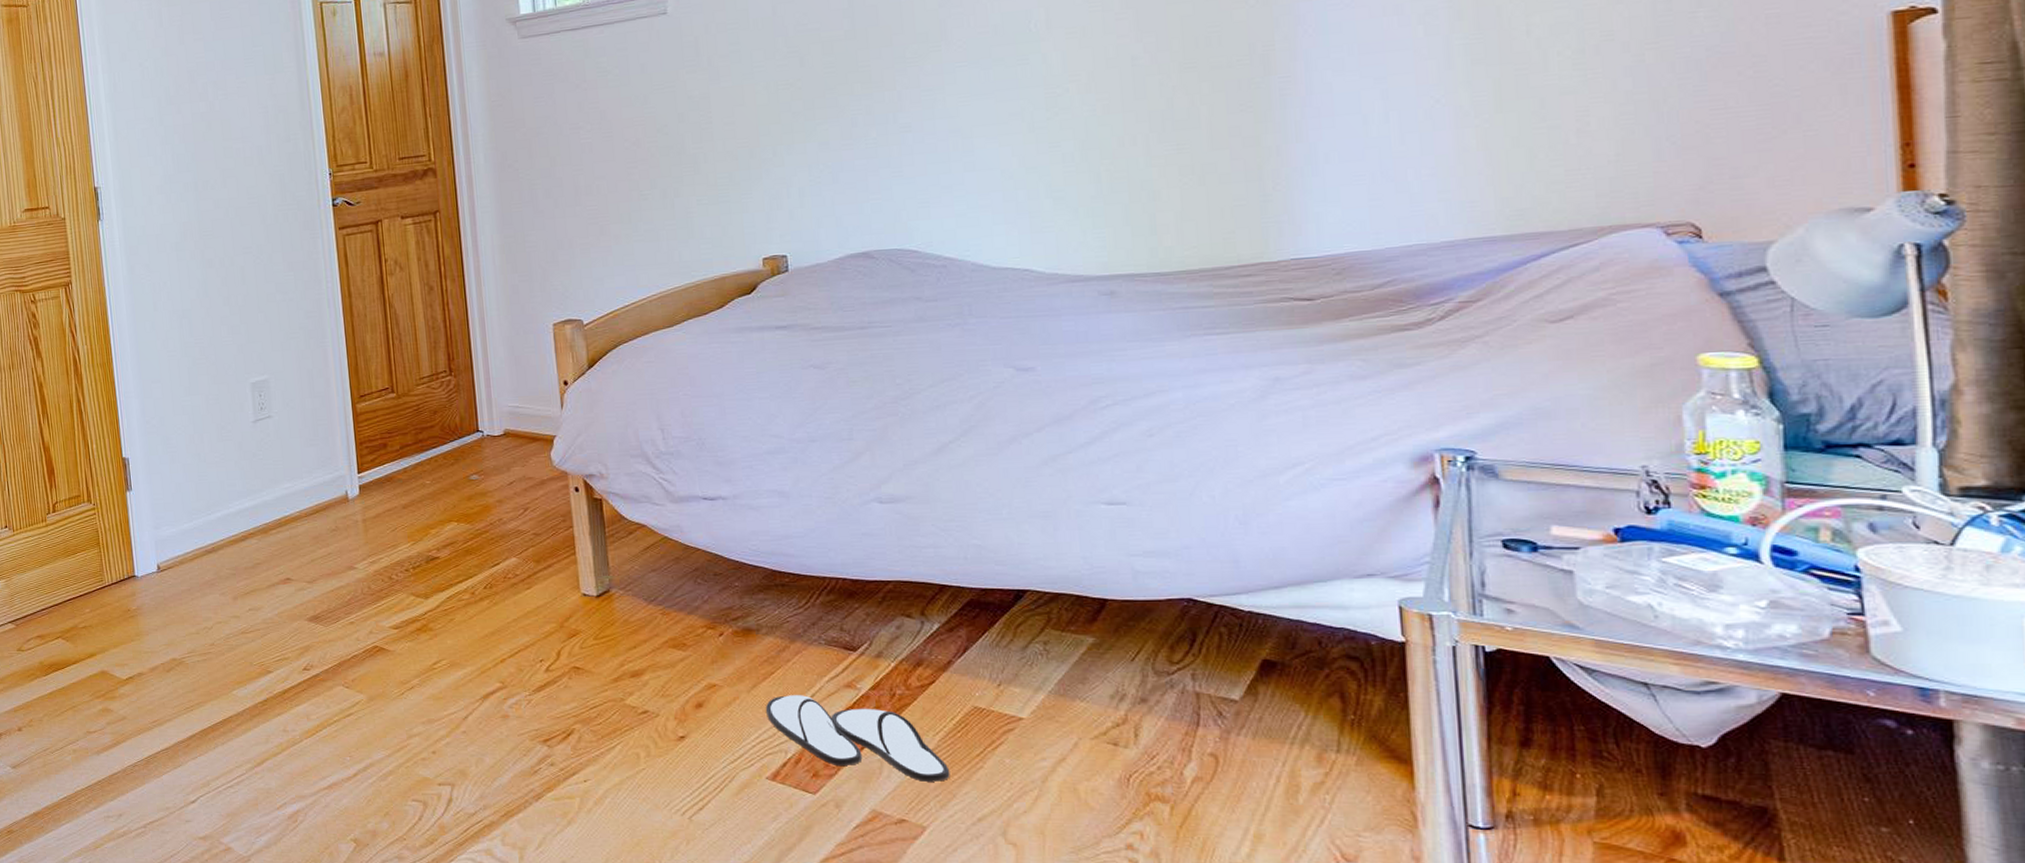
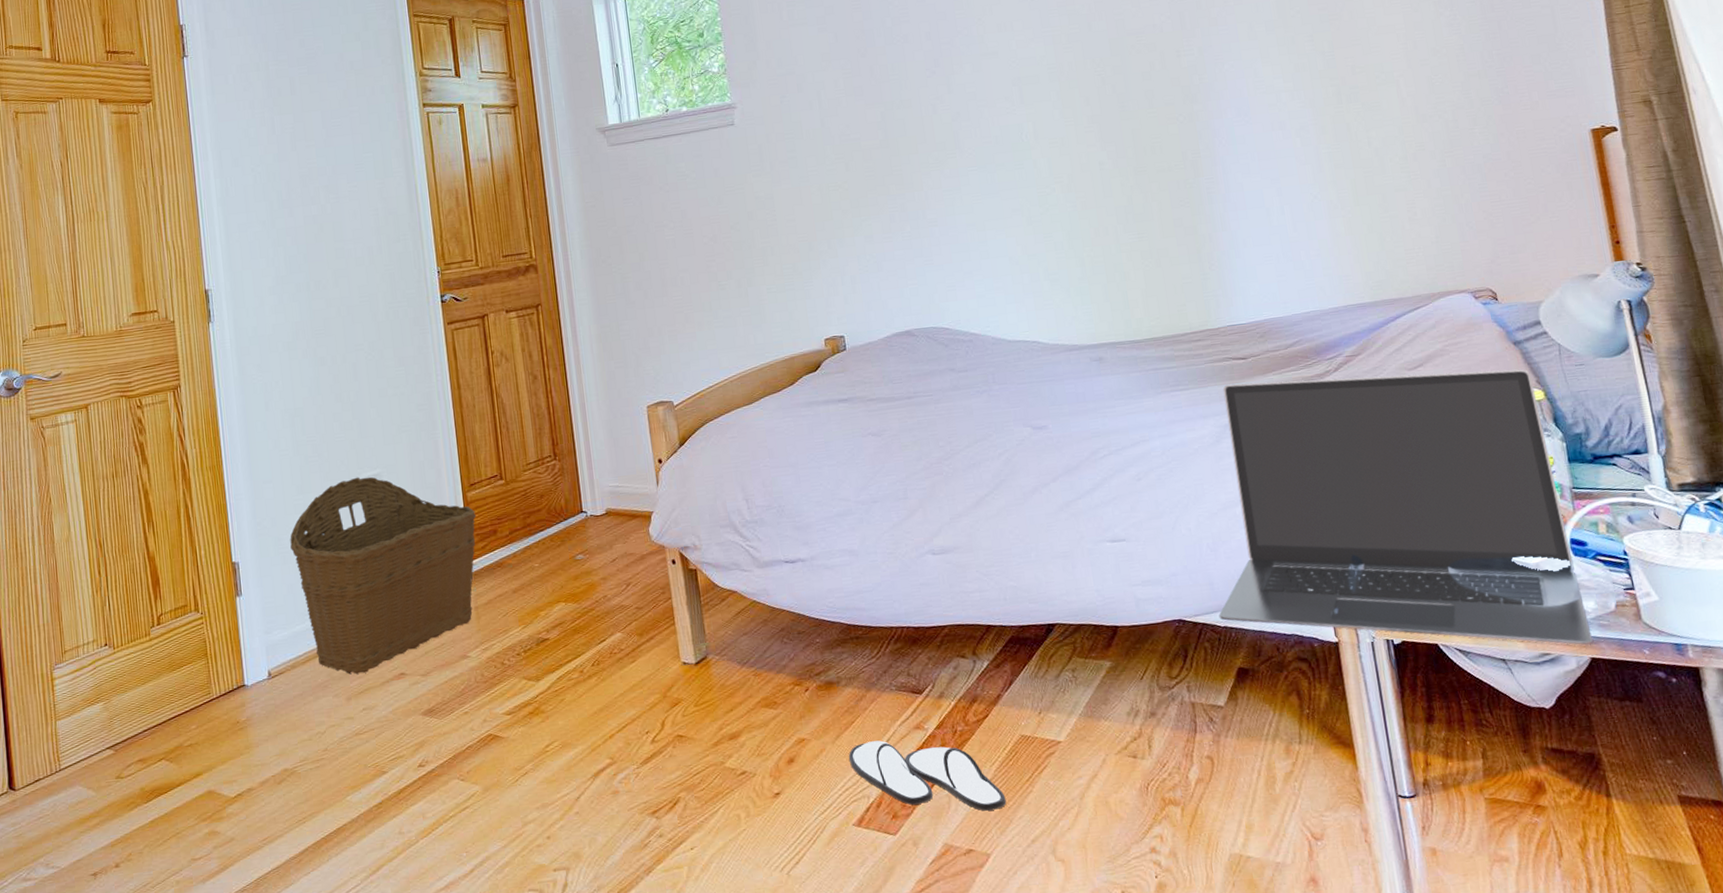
wicker basket: none [178,381,366,575] -> present [290,477,477,674]
laptop: none [1242,327,1787,678] -> present [1218,369,1593,646]

